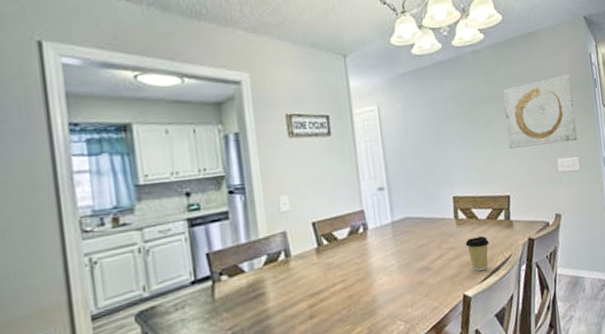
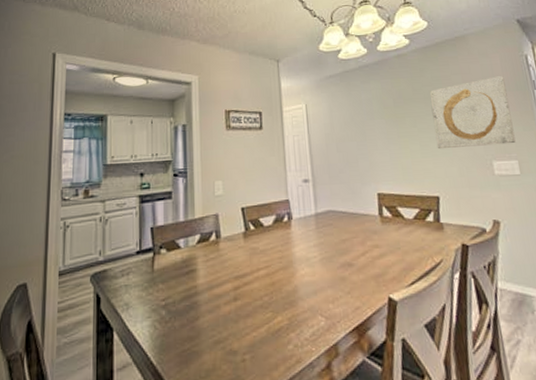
coffee cup: present [465,236,489,272] -> none [390,237,417,275]

